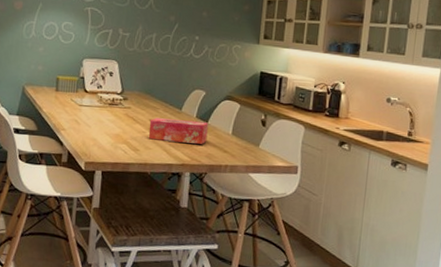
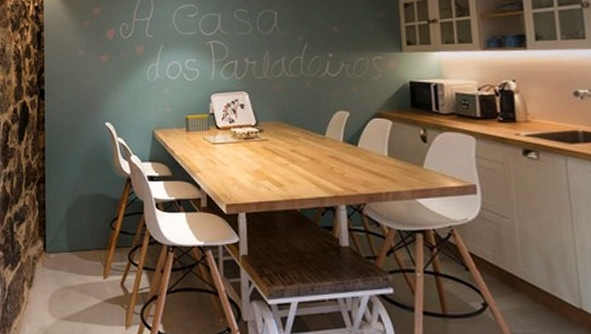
tissue box: present [148,118,209,144] -> none [291,146,360,172]

